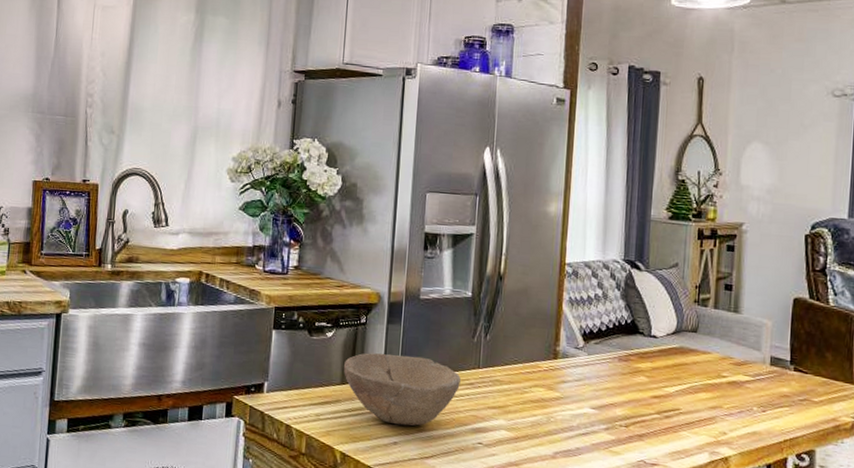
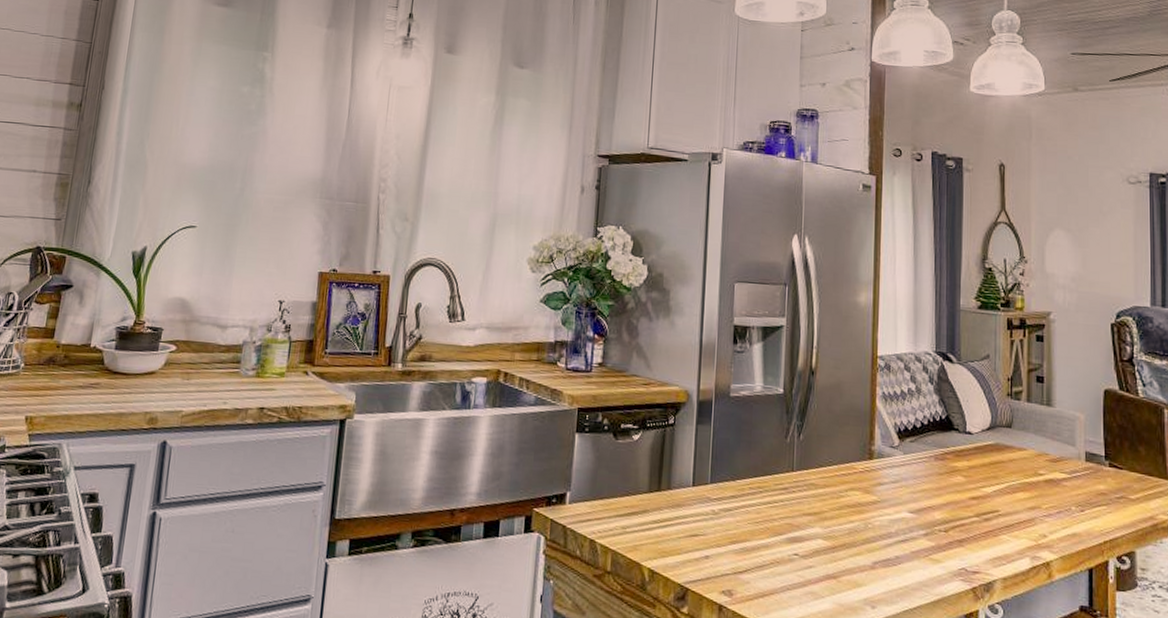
bowl: present [343,353,461,426] -> none [650,456,774,538]

